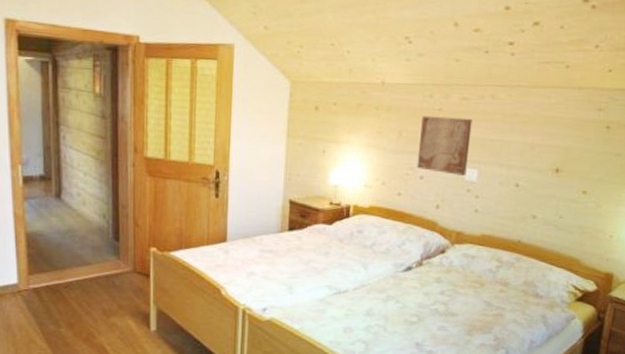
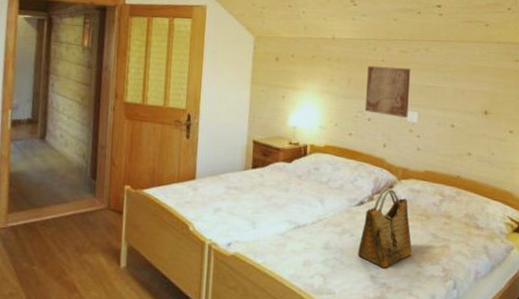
grocery bag: none [402,252,463,336] -> present [357,187,412,269]

